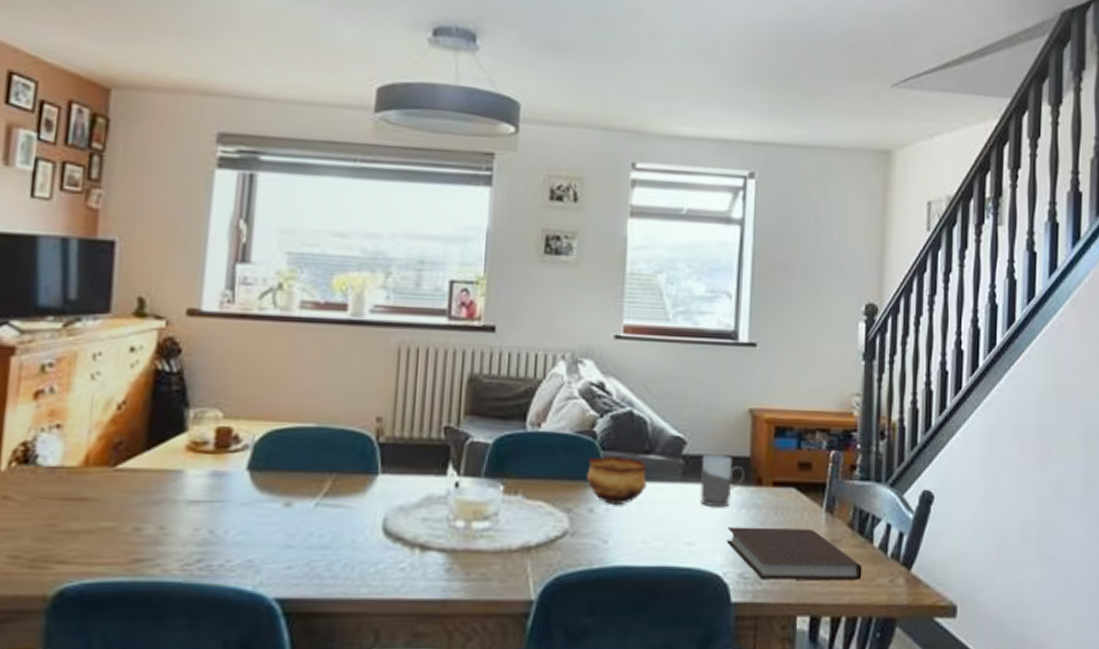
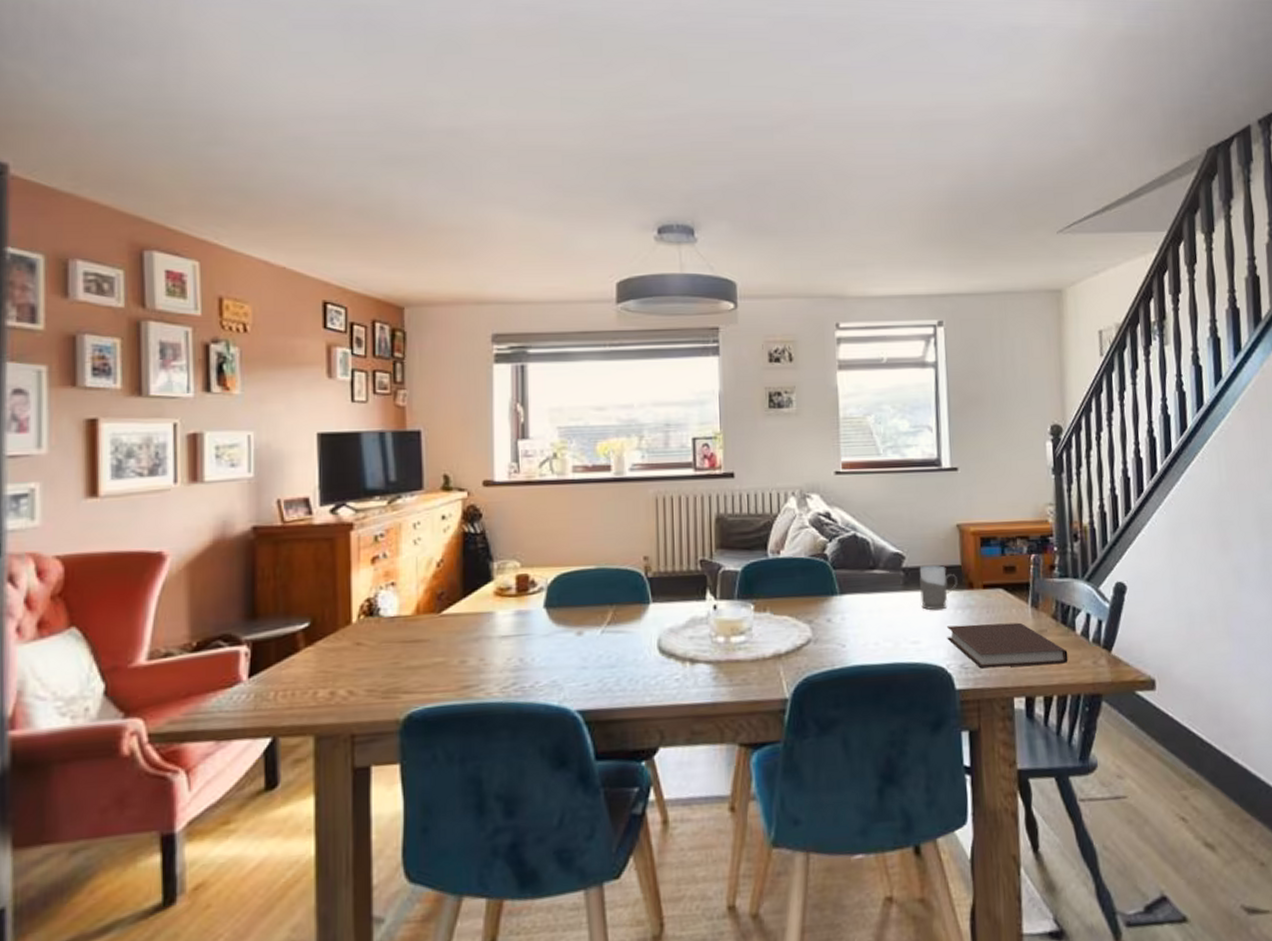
bowl: present [587,457,647,504] -> none [823,573,875,614]

